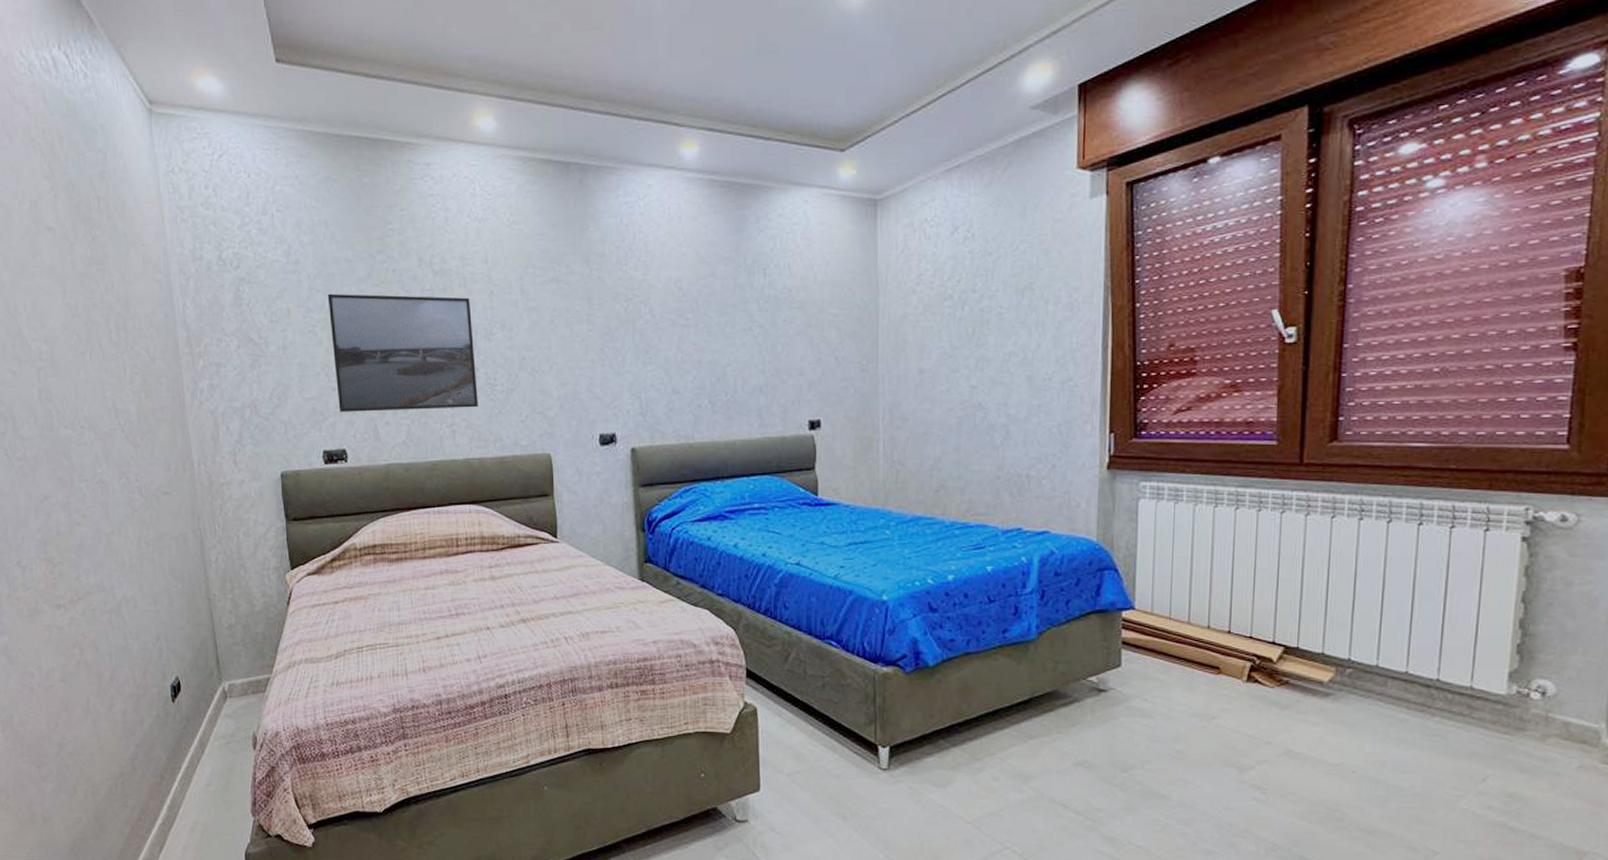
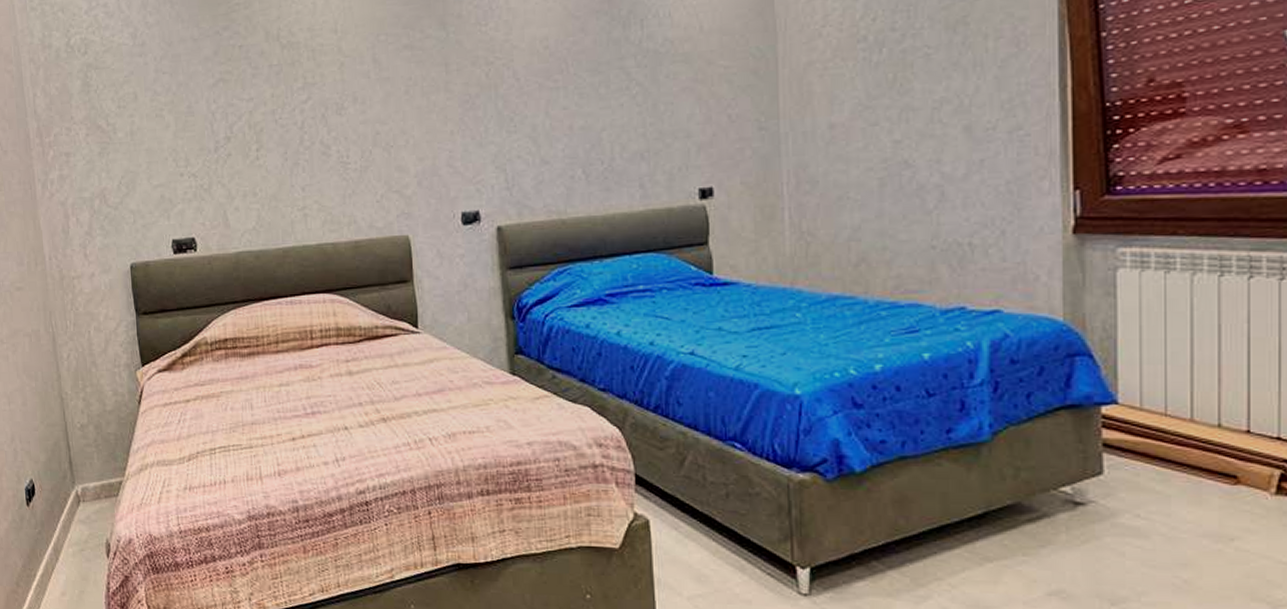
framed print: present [327,293,478,412] -> none [174,70,331,199]

